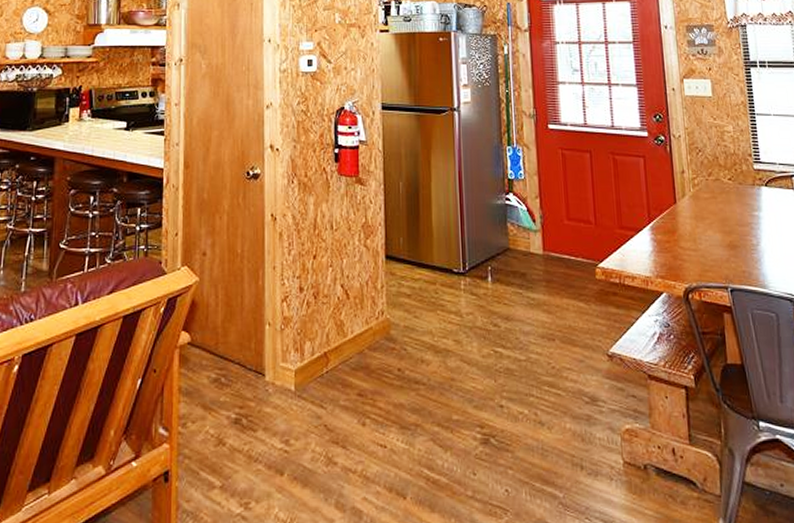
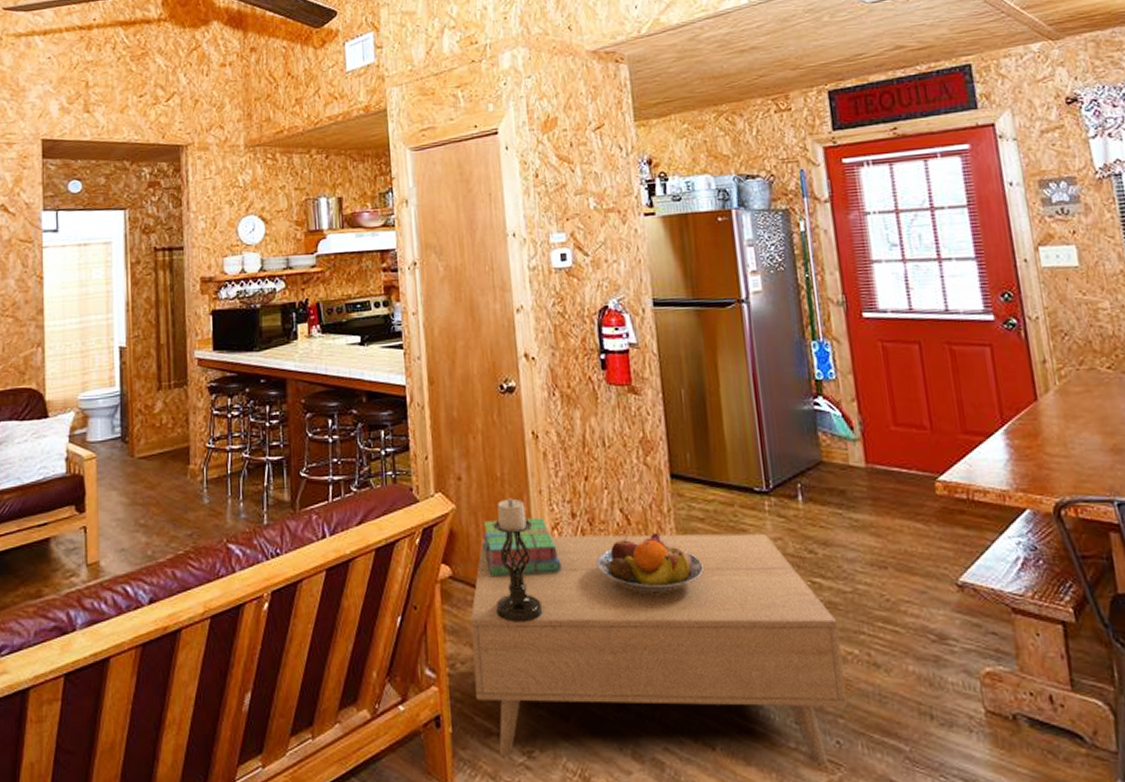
coffee table: none [203,307,516,510] -> present [470,533,847,764]
stack of books: none [221,291,288,344] -> present [482,518,562,577]
candle holder: none [226,273,268,385] -> present [493,498,543,623]
fruit bowl: none [317,306,407,360] -> present [596,532,704,594]

